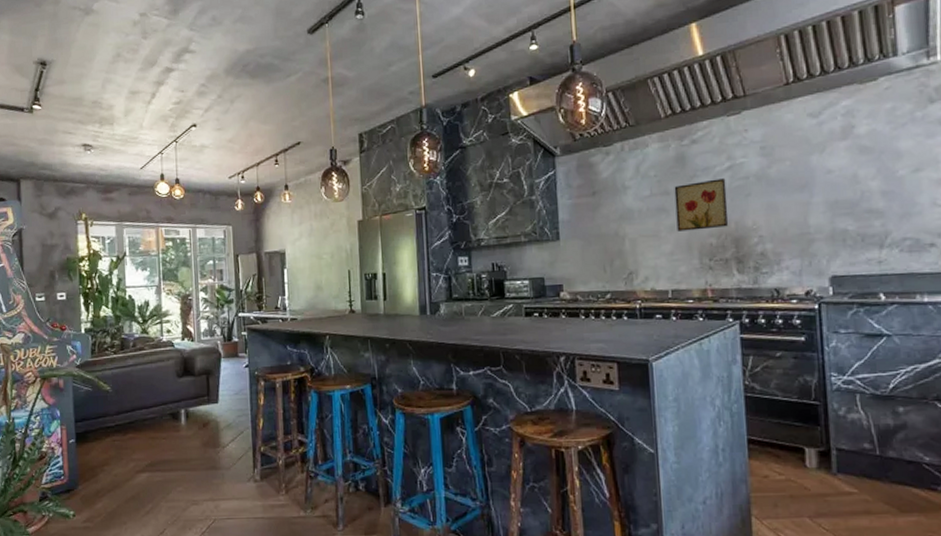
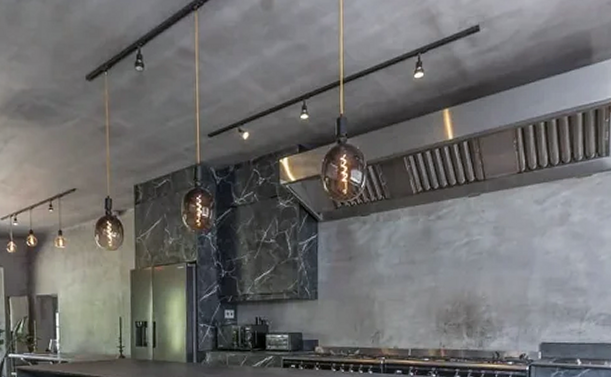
wall art: present [674,178,729,232] -> none [420,252,463,297]

